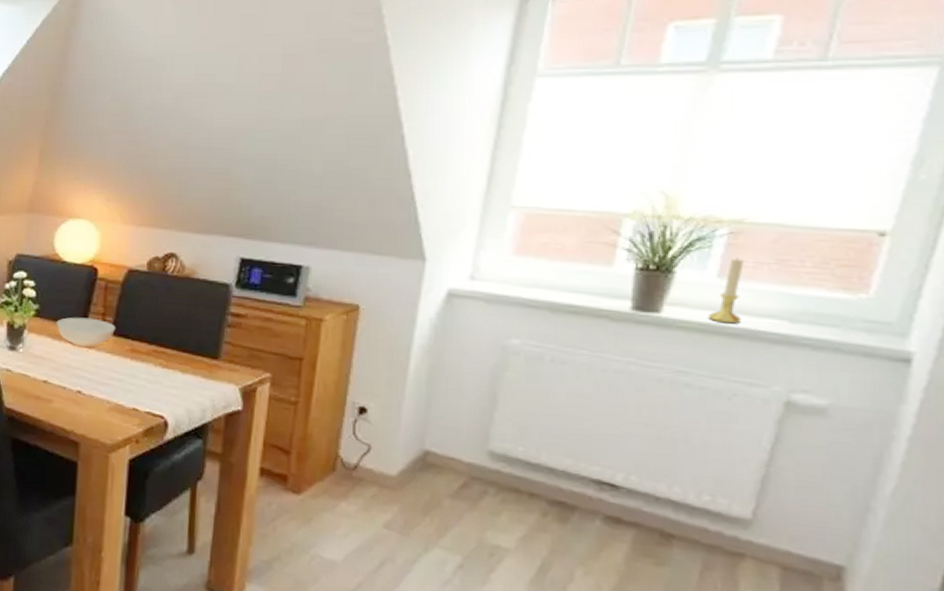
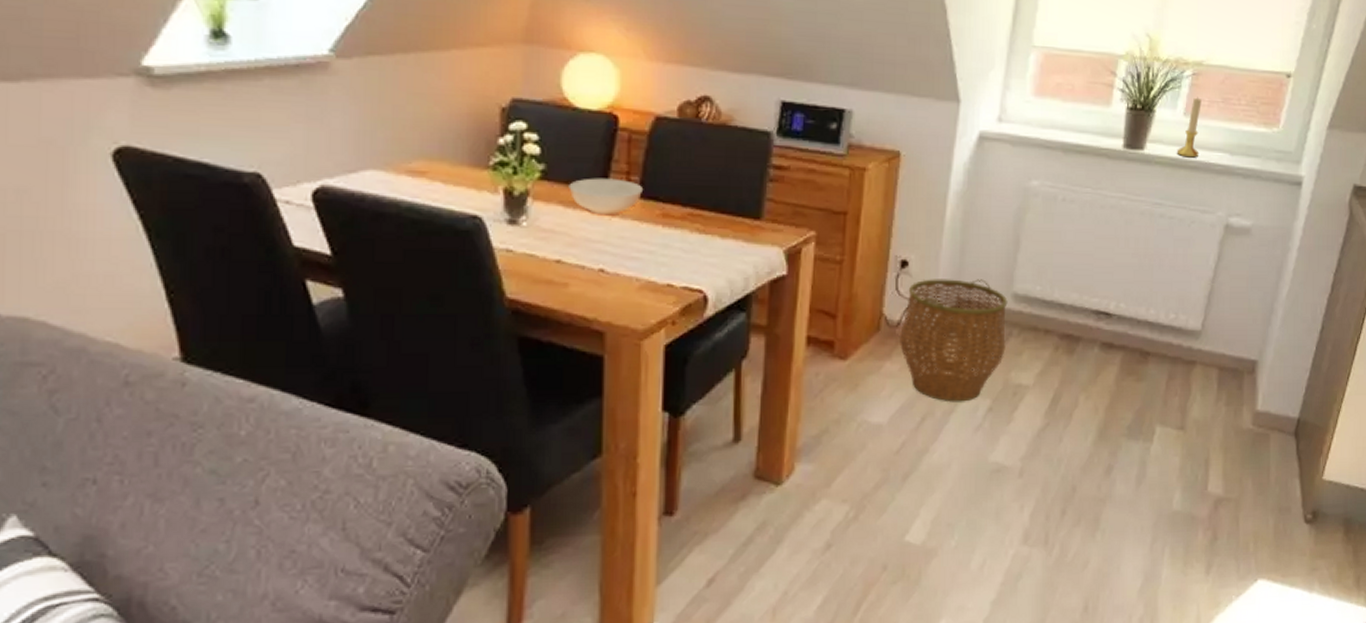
basket: none [355,427,482,554] -> present [899,279,1008,402]

